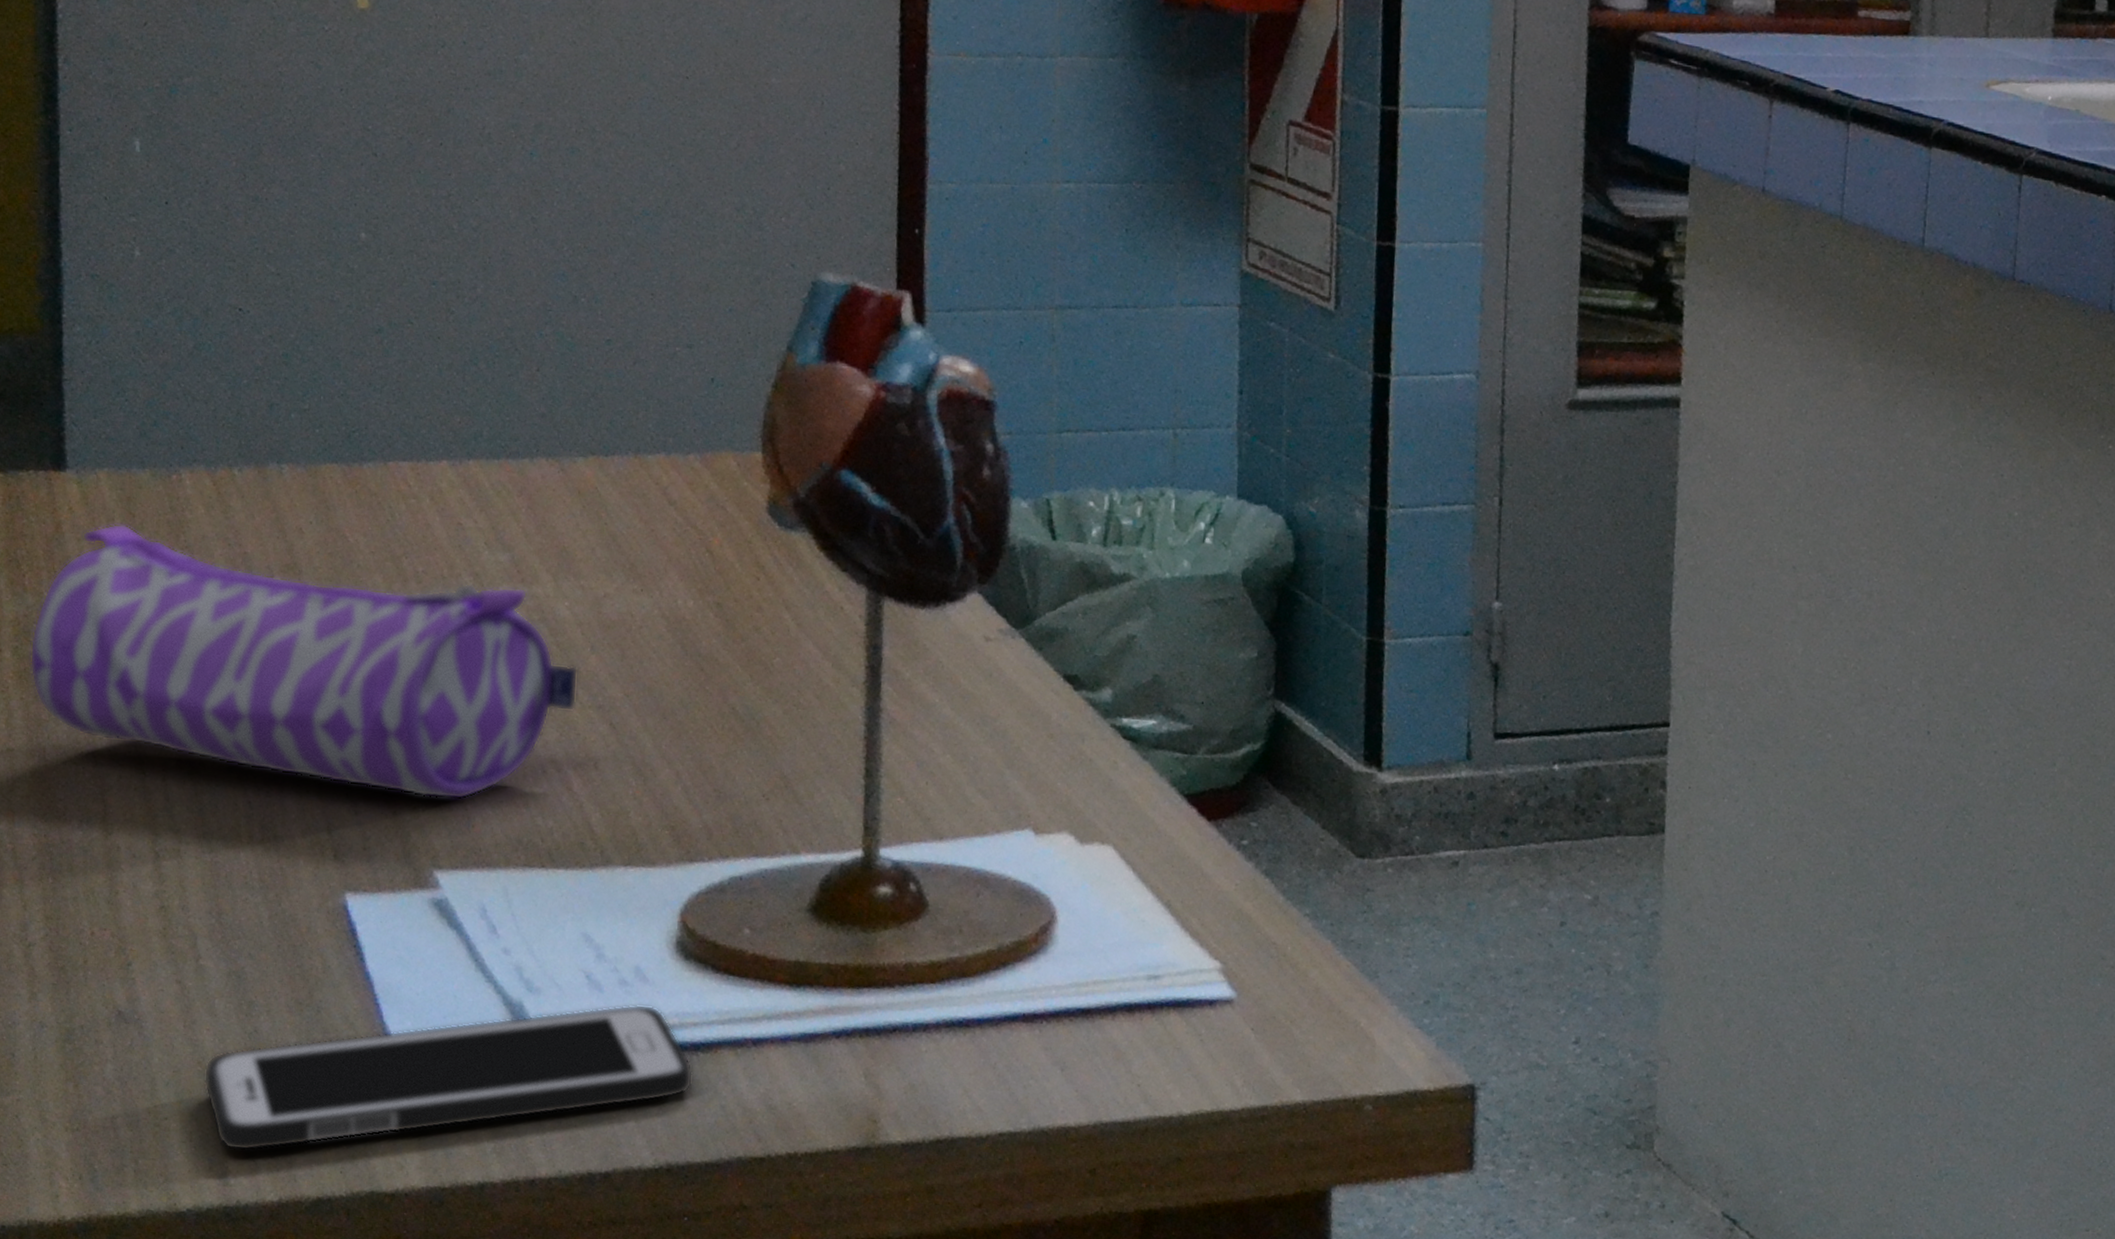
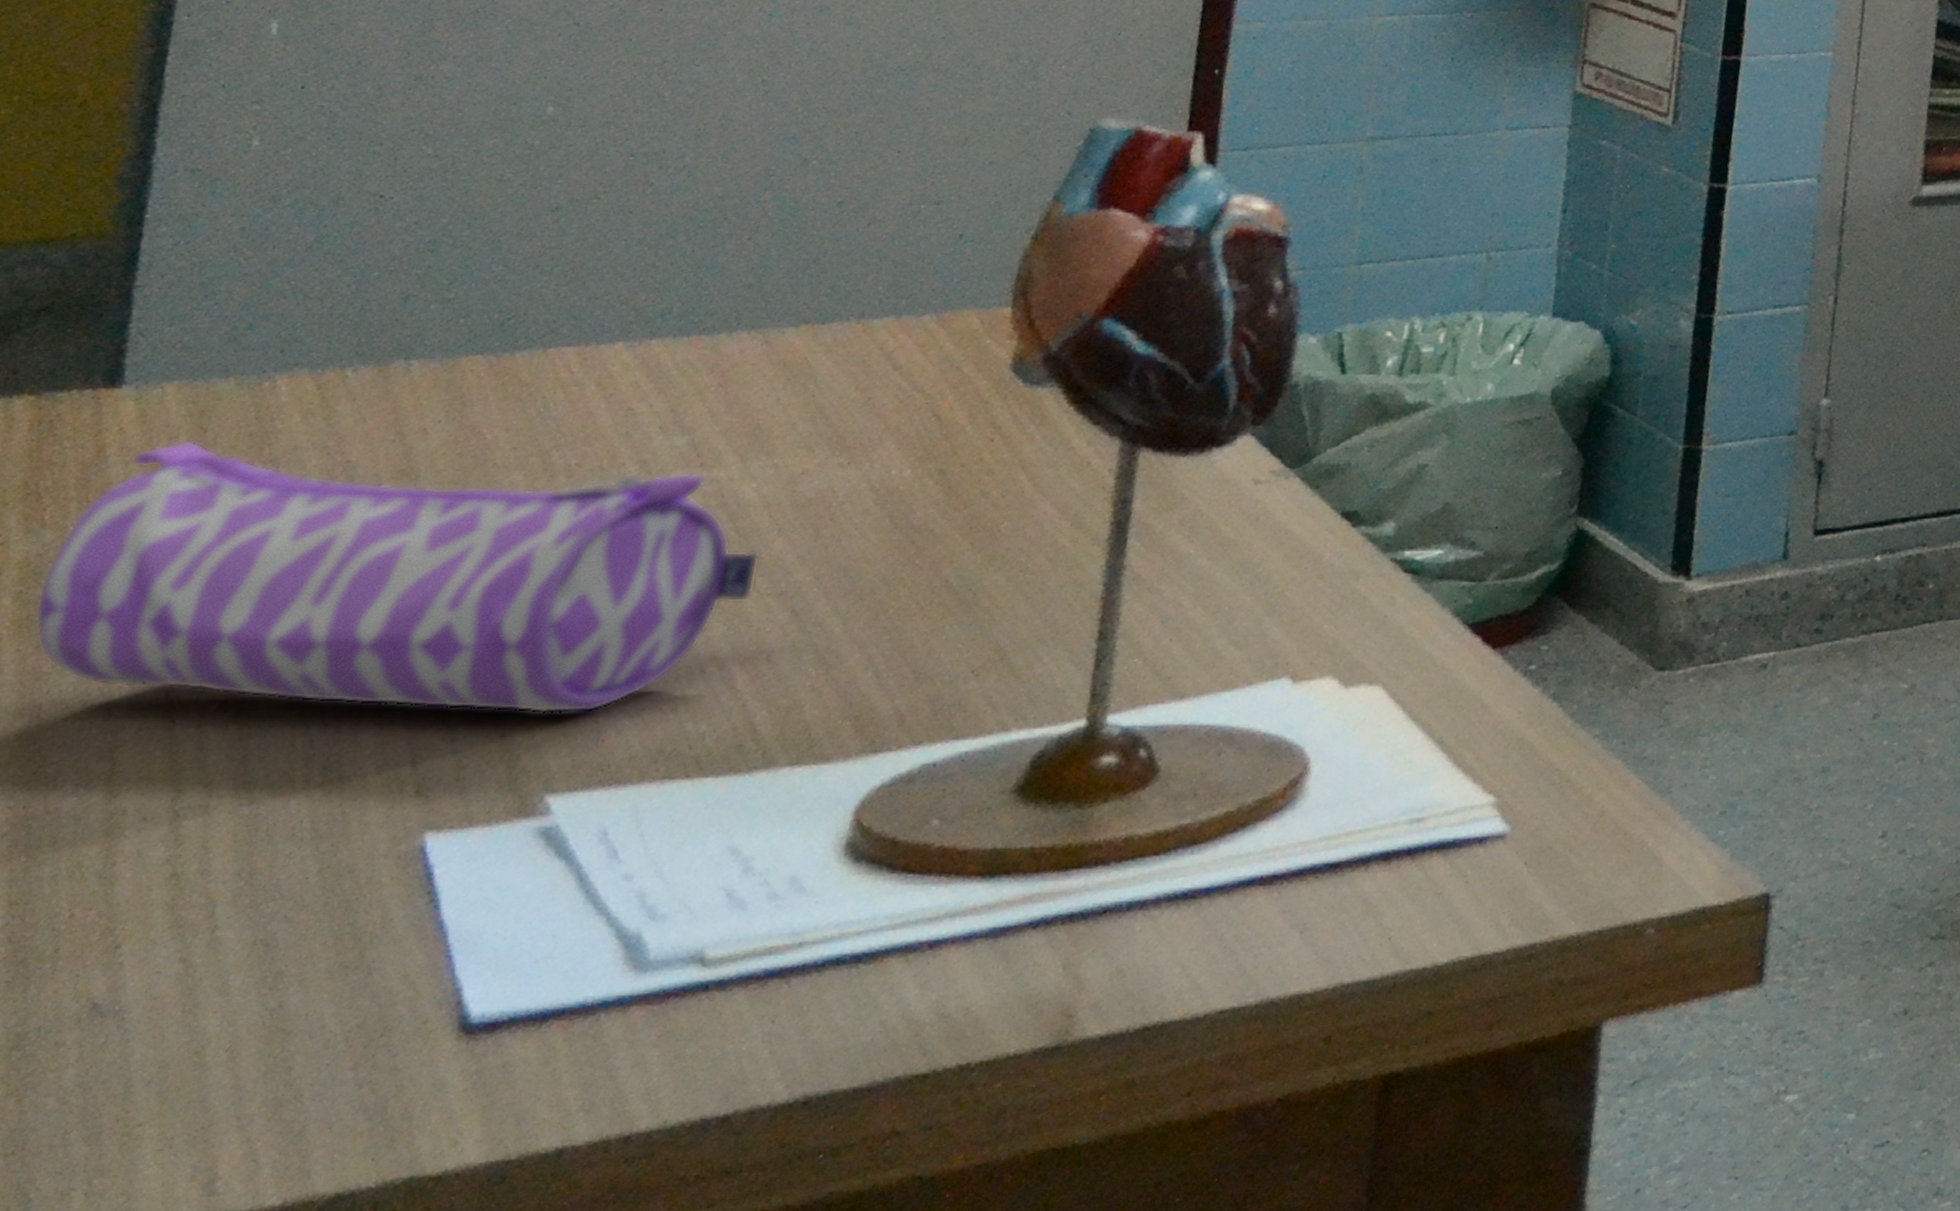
cell phone: present [203,1004,694,1151] -> none [199,918,851,1151]

